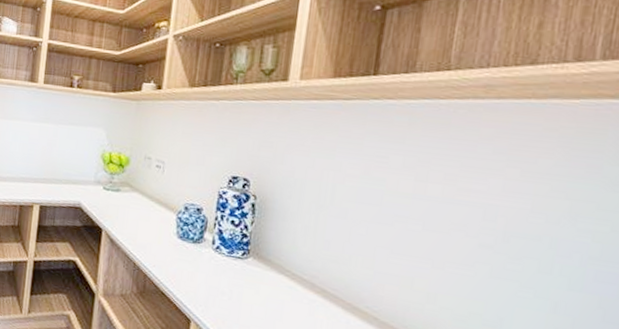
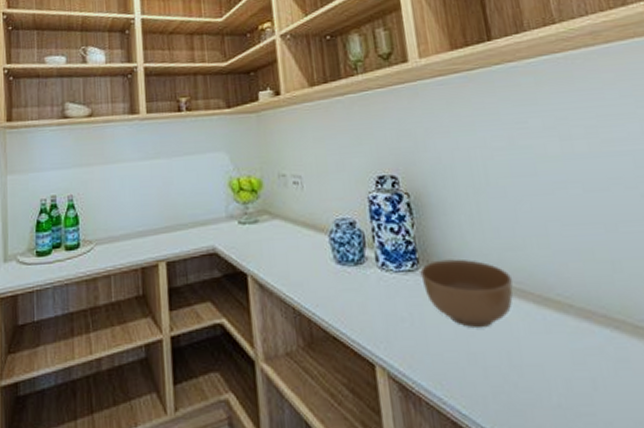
bowl: none [248,255,330,316] -> present [420,259,513,327]

